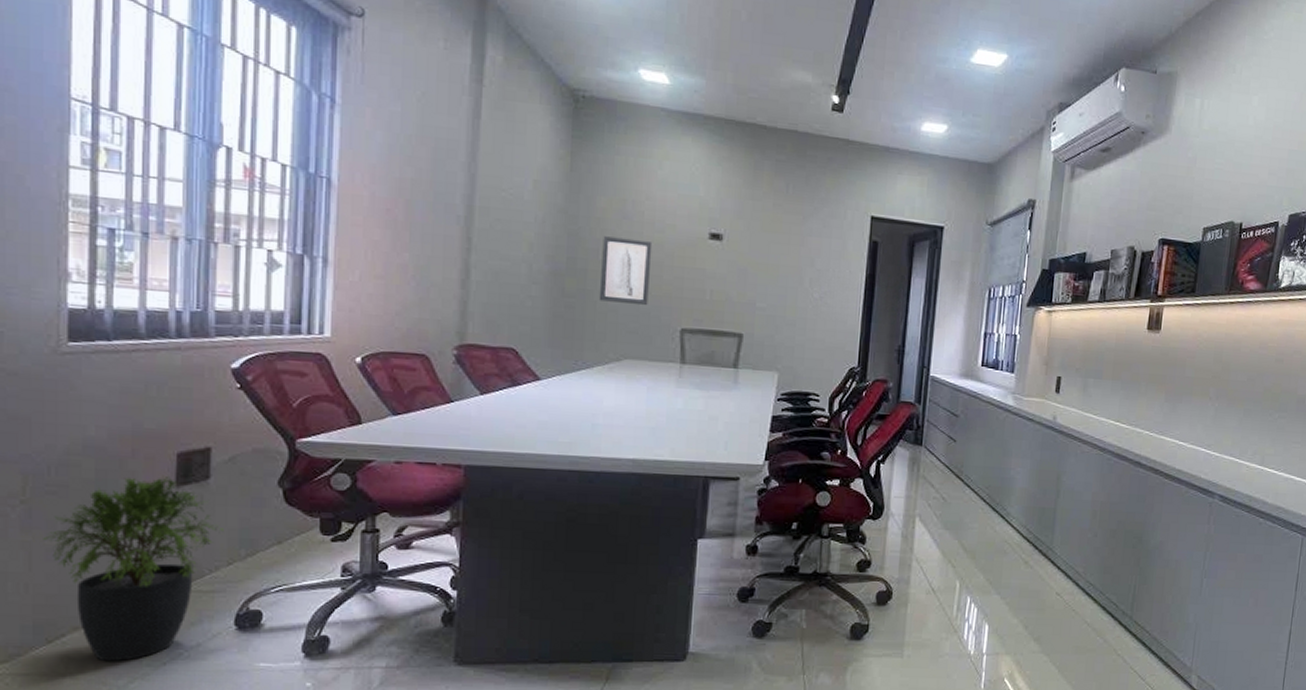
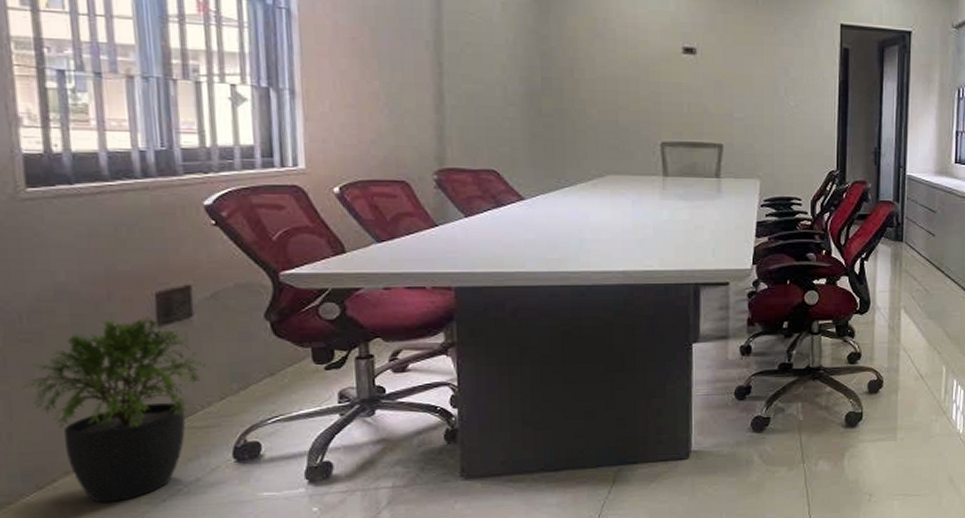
wall art: present [599,236,653,306] -> none [576,55,627,122]

